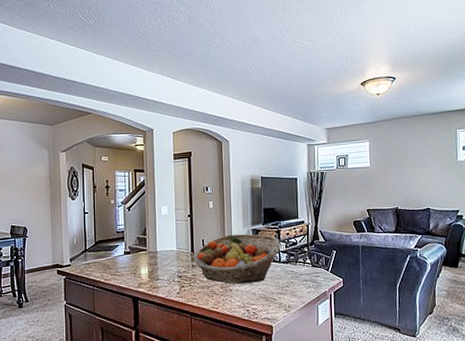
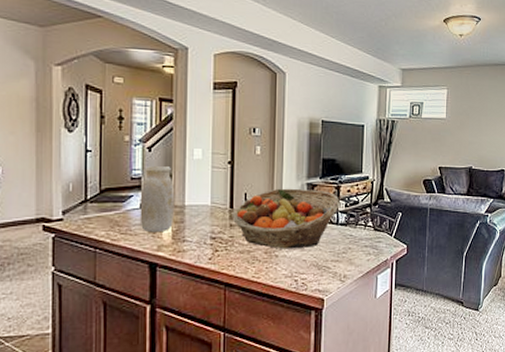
vase: none [124,221,150,273] -> present [140,165,175,233]

